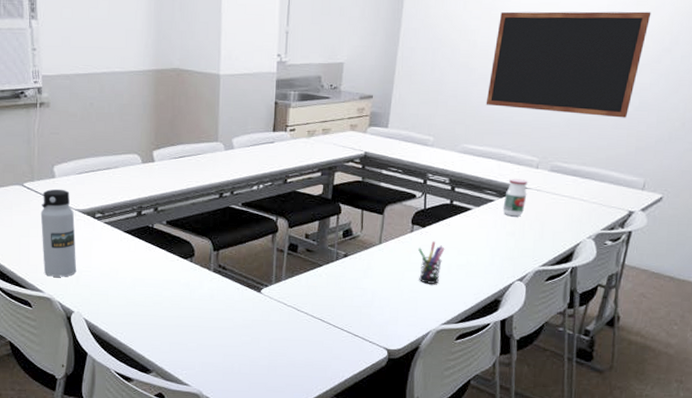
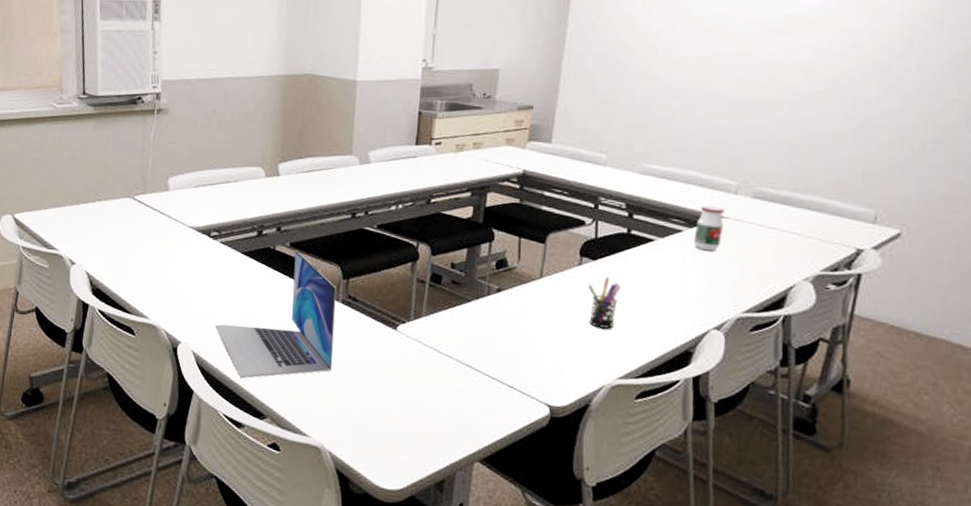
water bottle: present [40,189,77,277] -> none [150,203,188,302]
laptop: none [103,227,209,341] -> present [214,250,337,379]
chalkboard: present [486,11,651,118] -> none [670,12,876,137]

